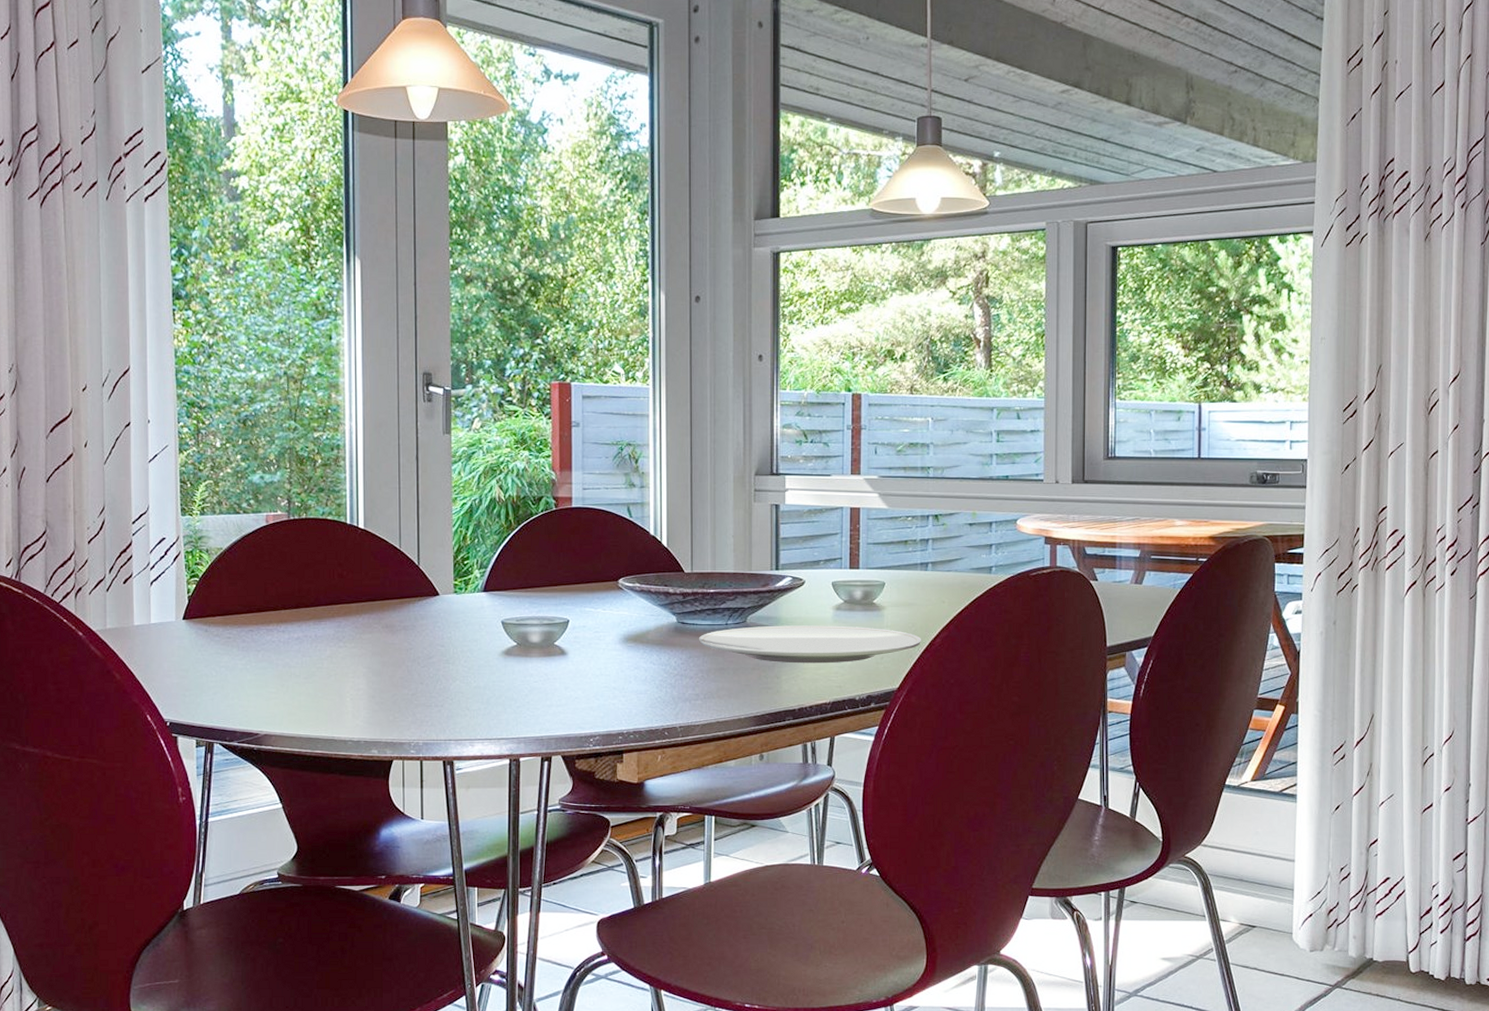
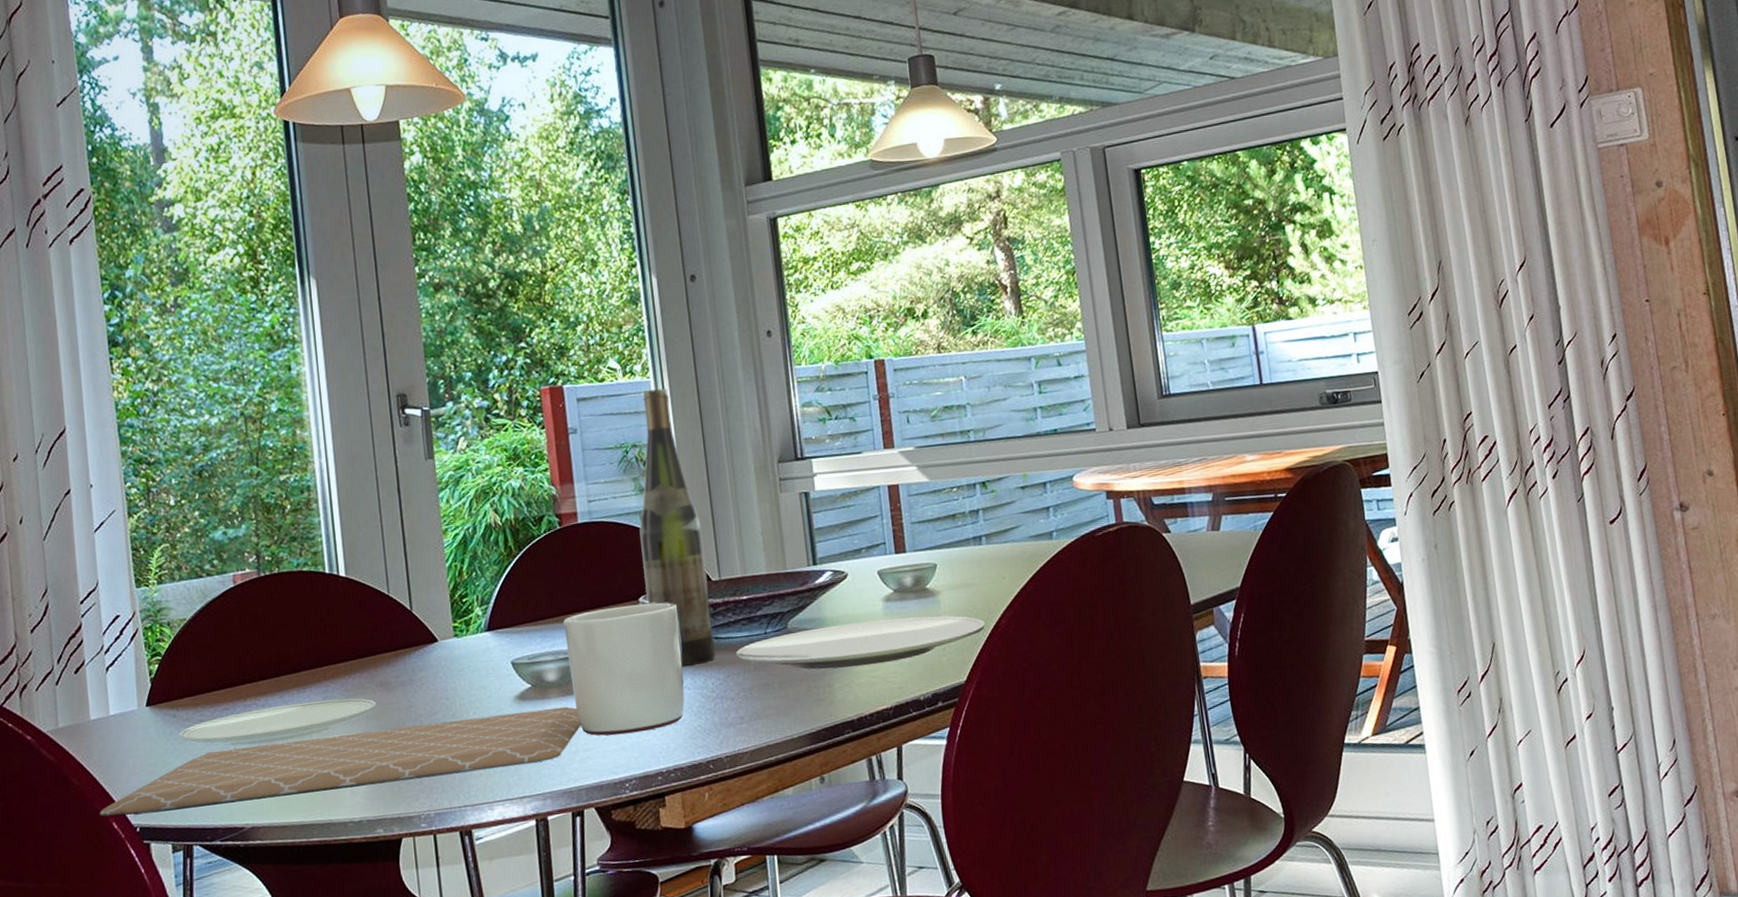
placemat: none [136,665,556,710] -> present [99,706,581,818]
plate: none [208,633,380,664] -> present [178,698,376,746]
mug: none [551,584,652,696] -> present [563,602,685,736]
wine bottle: none [626,396,681,643] -> present [639,388,716,665]

